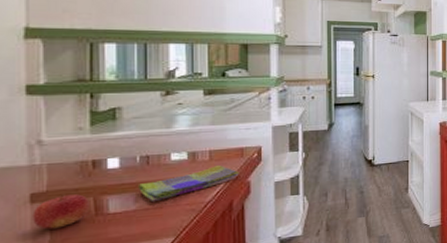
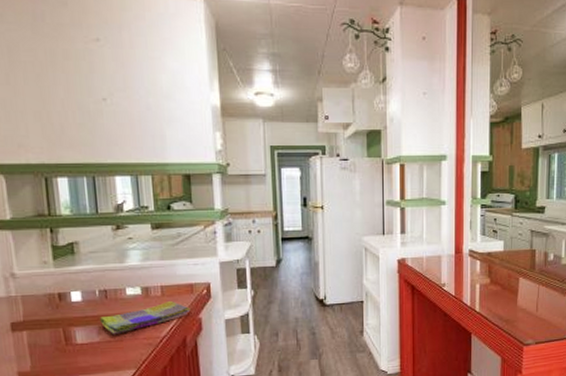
fruit: present [32,194,89,230] -> none [14,324,60,356]

